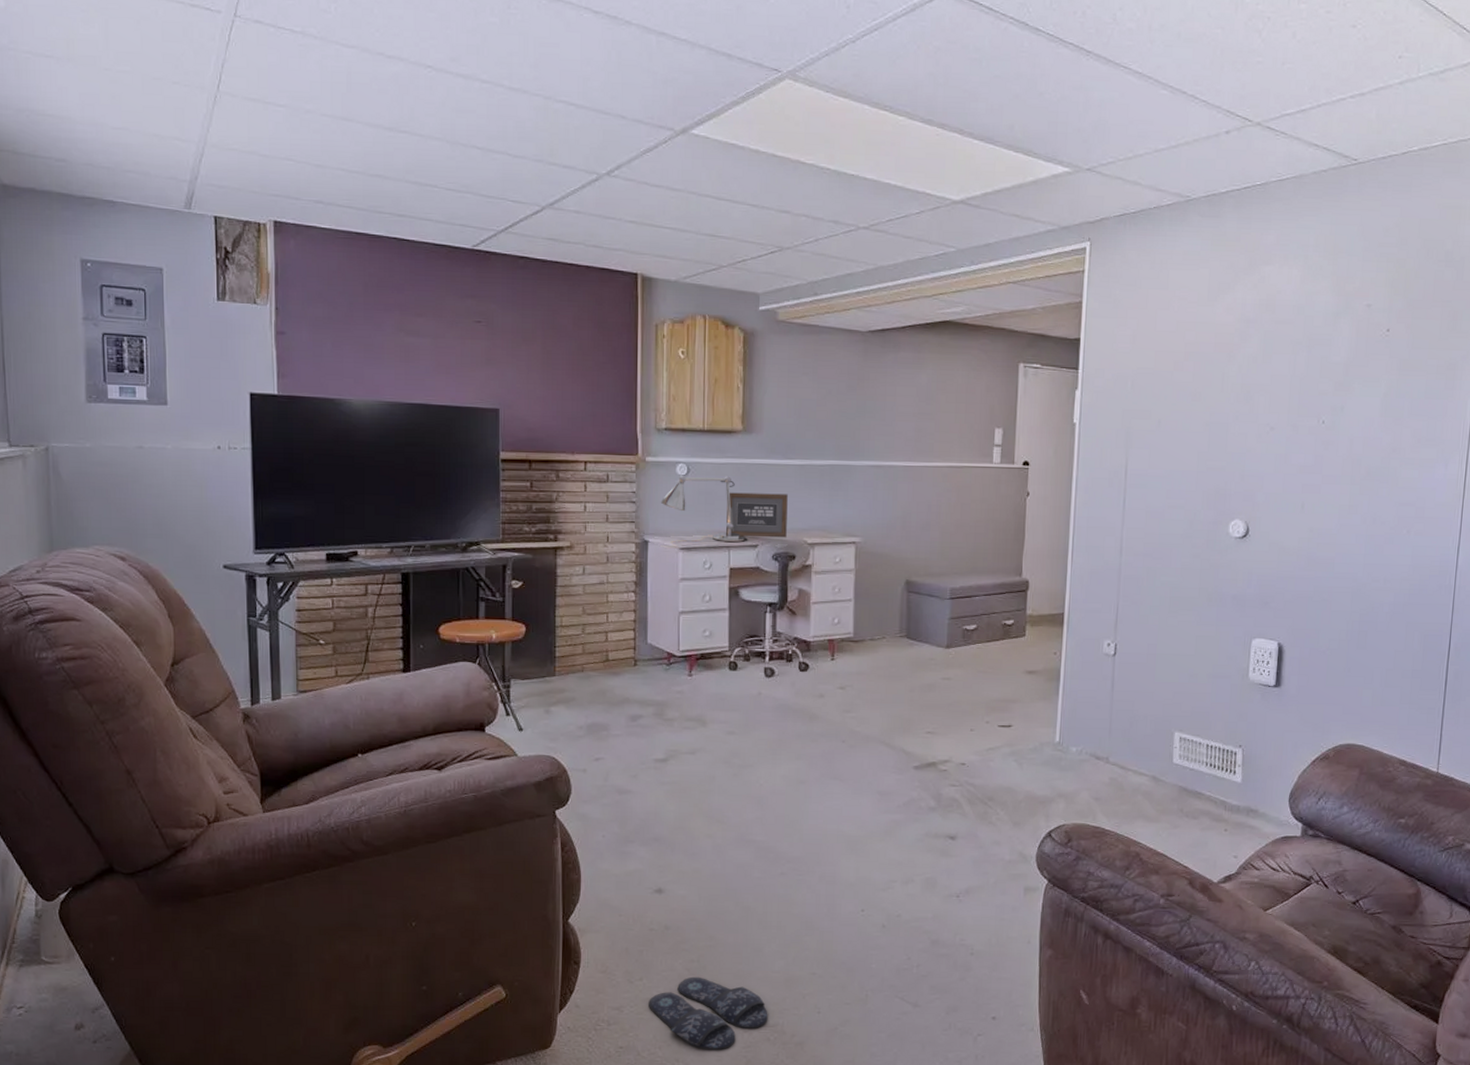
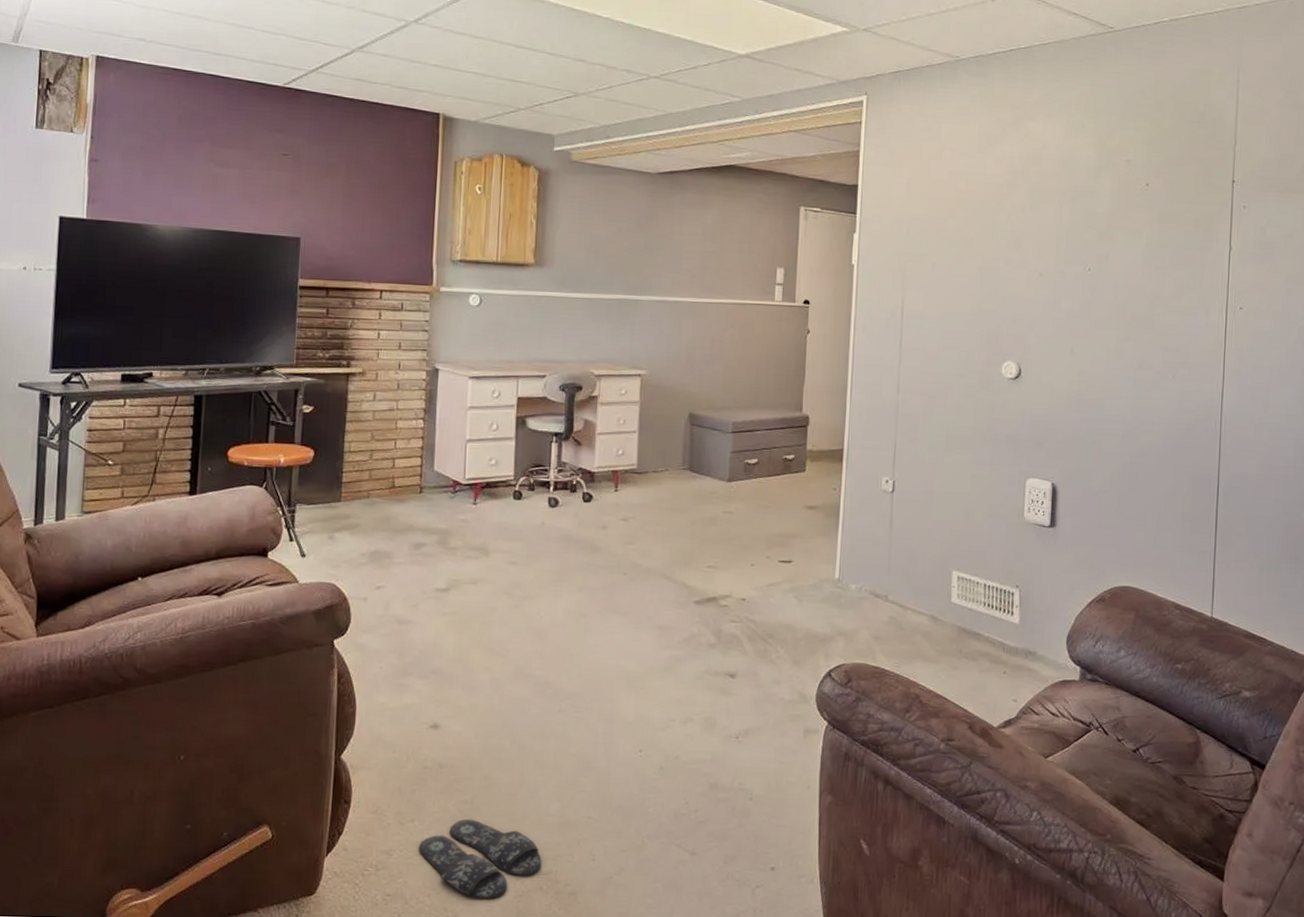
desk lamp: present [660,476,747,543] -> none [452,306,536,373]
picture frame: present [726,492,788,538] -> none [515,323,576,369]

